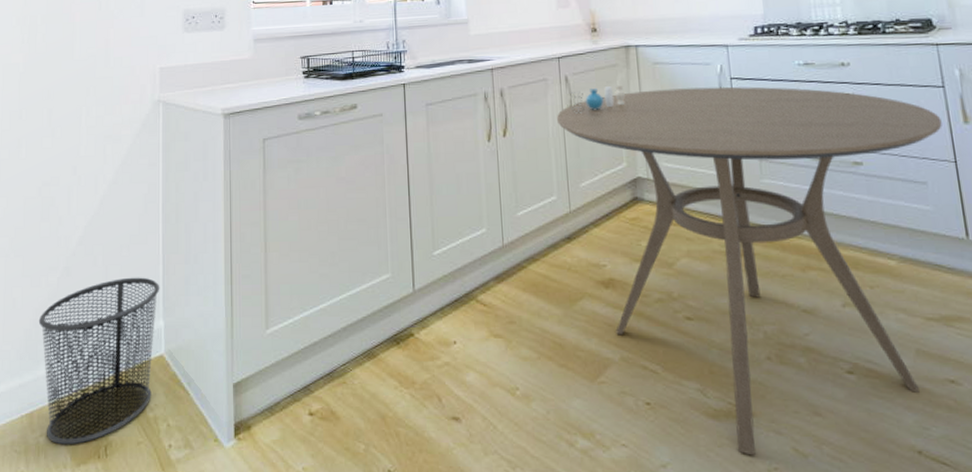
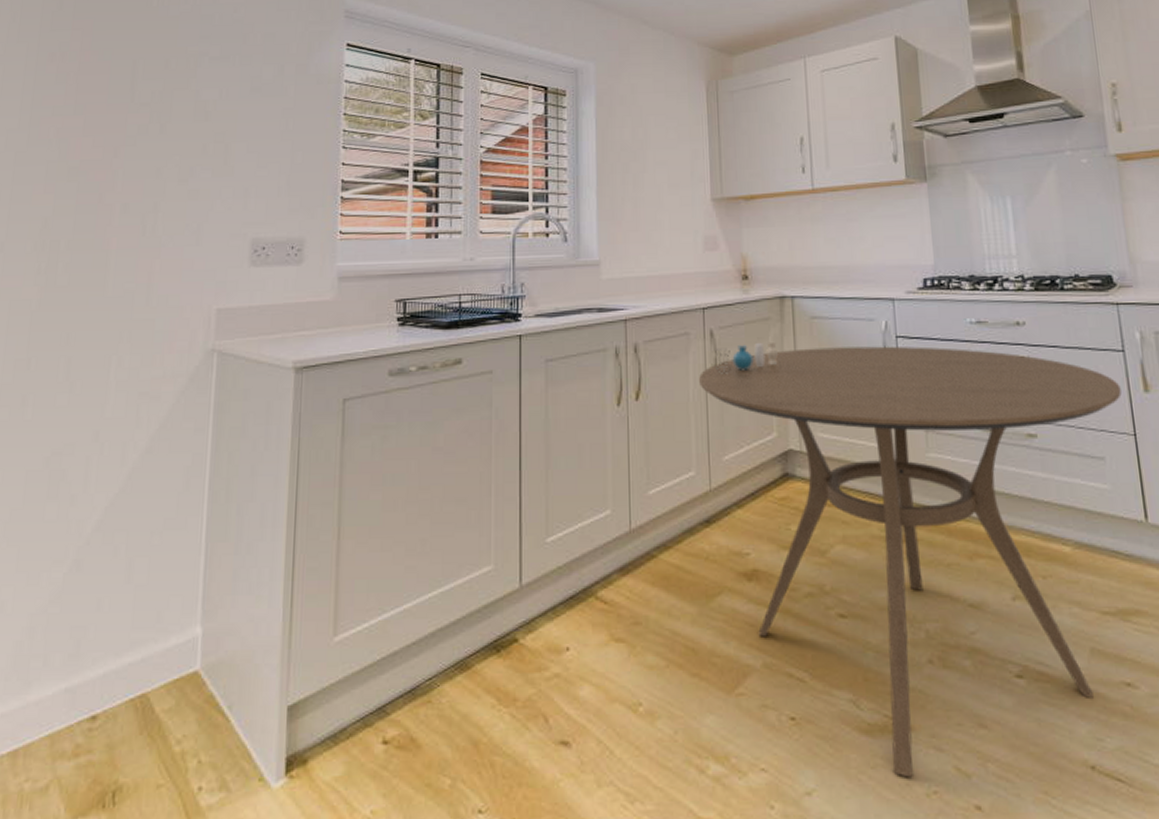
waste bin: present [38,277,160,445] -> none [33,572,200,792]

